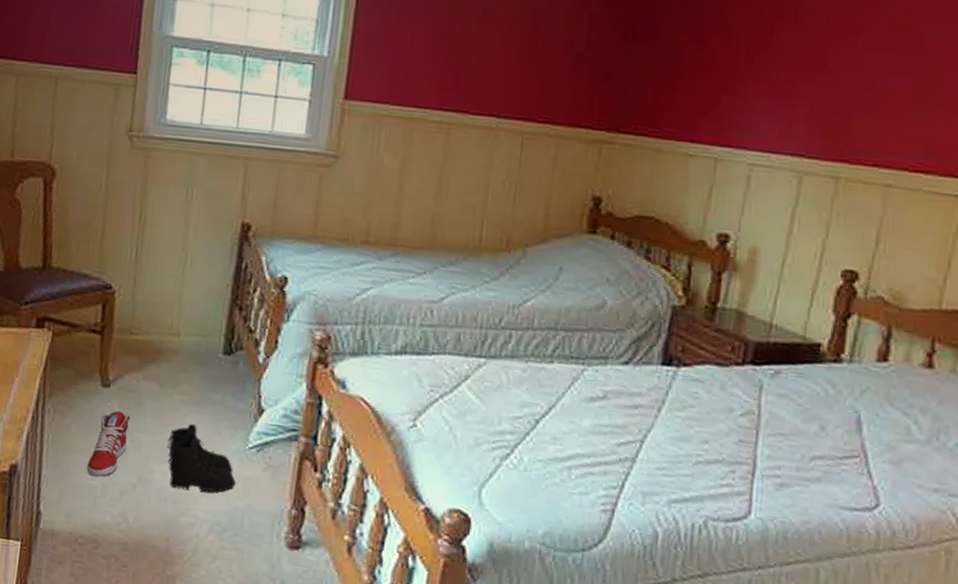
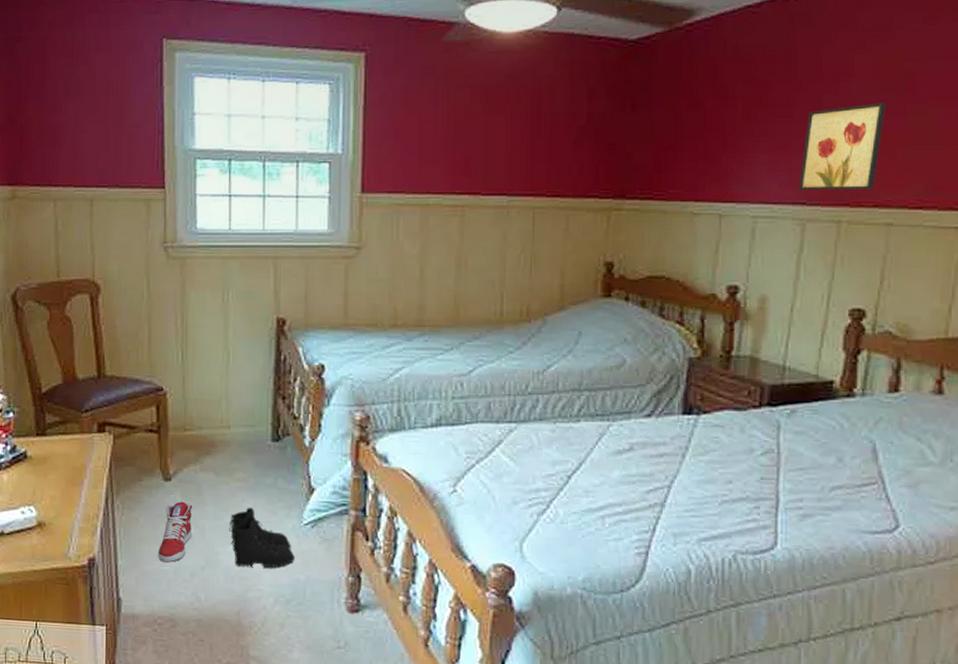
wall art: none [797,59,892,148] -> present [798,103,886,190]

